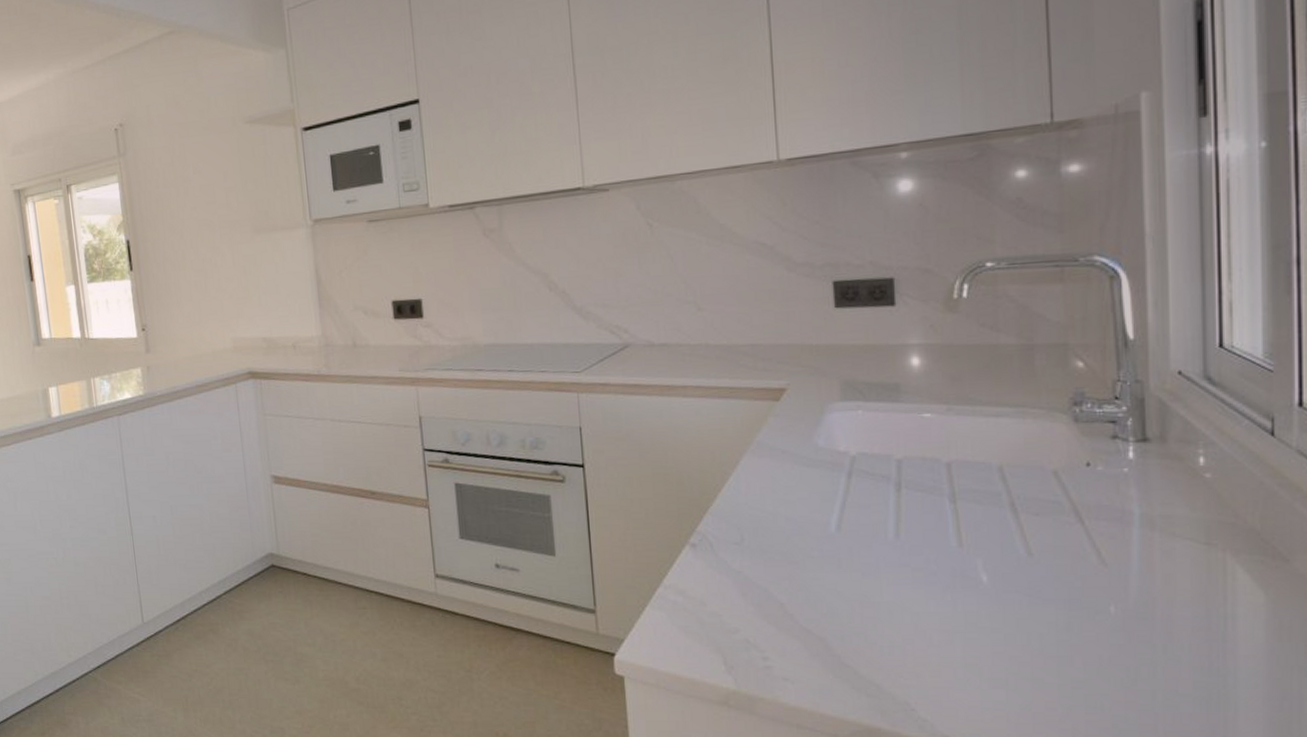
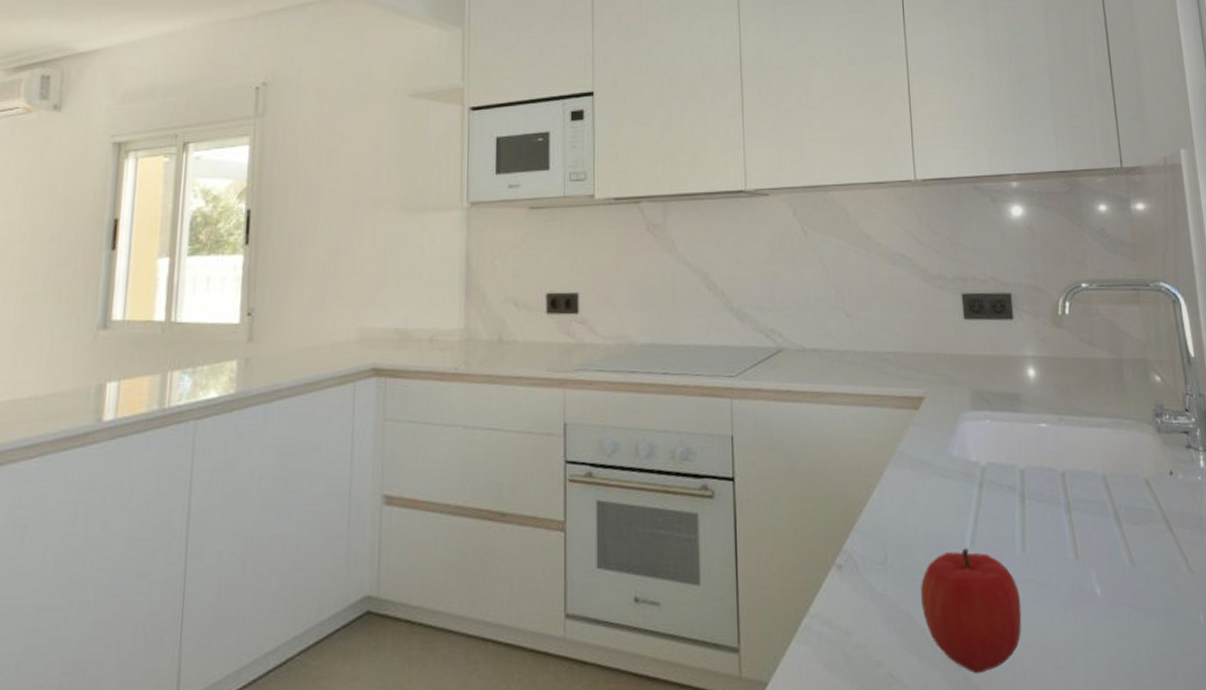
fruit: none [779,533,892,646] -> present [920,548,1022,674]

